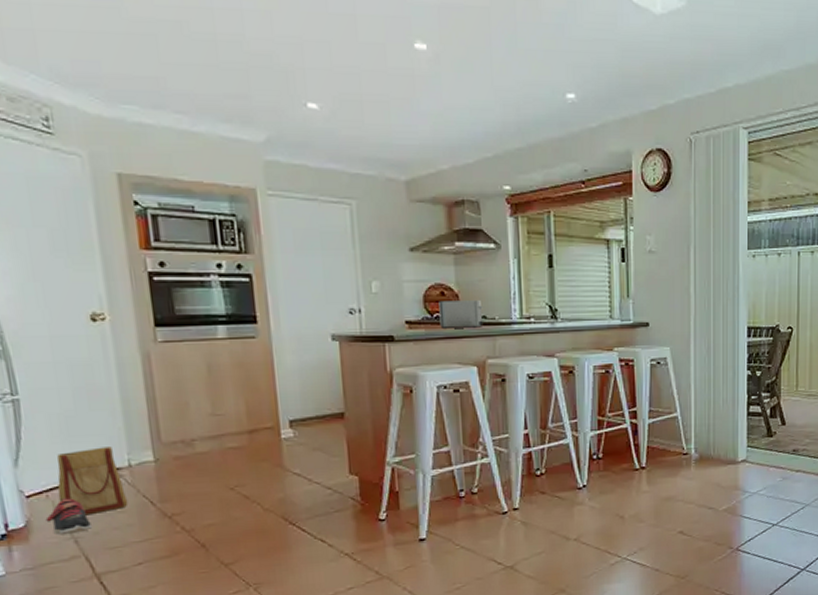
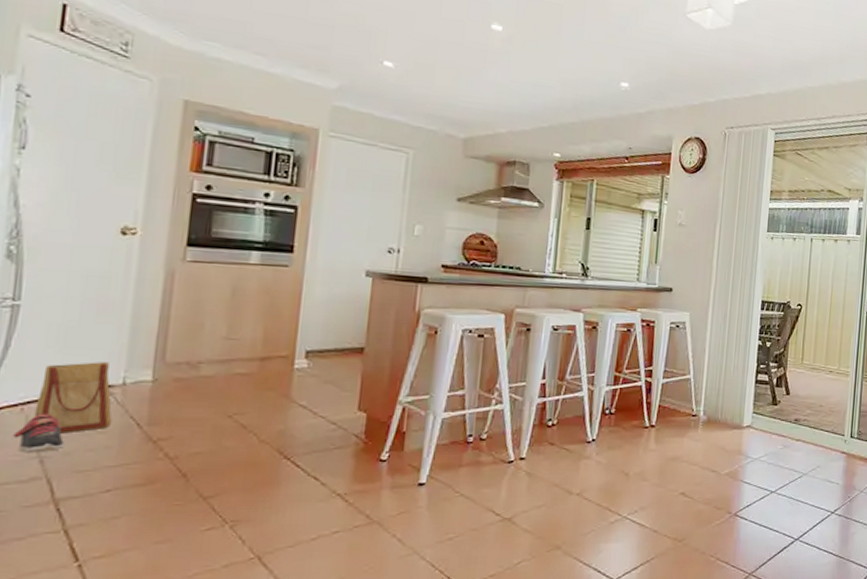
toaster: present [439,300,484,330] -> none [475,249,519,279]

